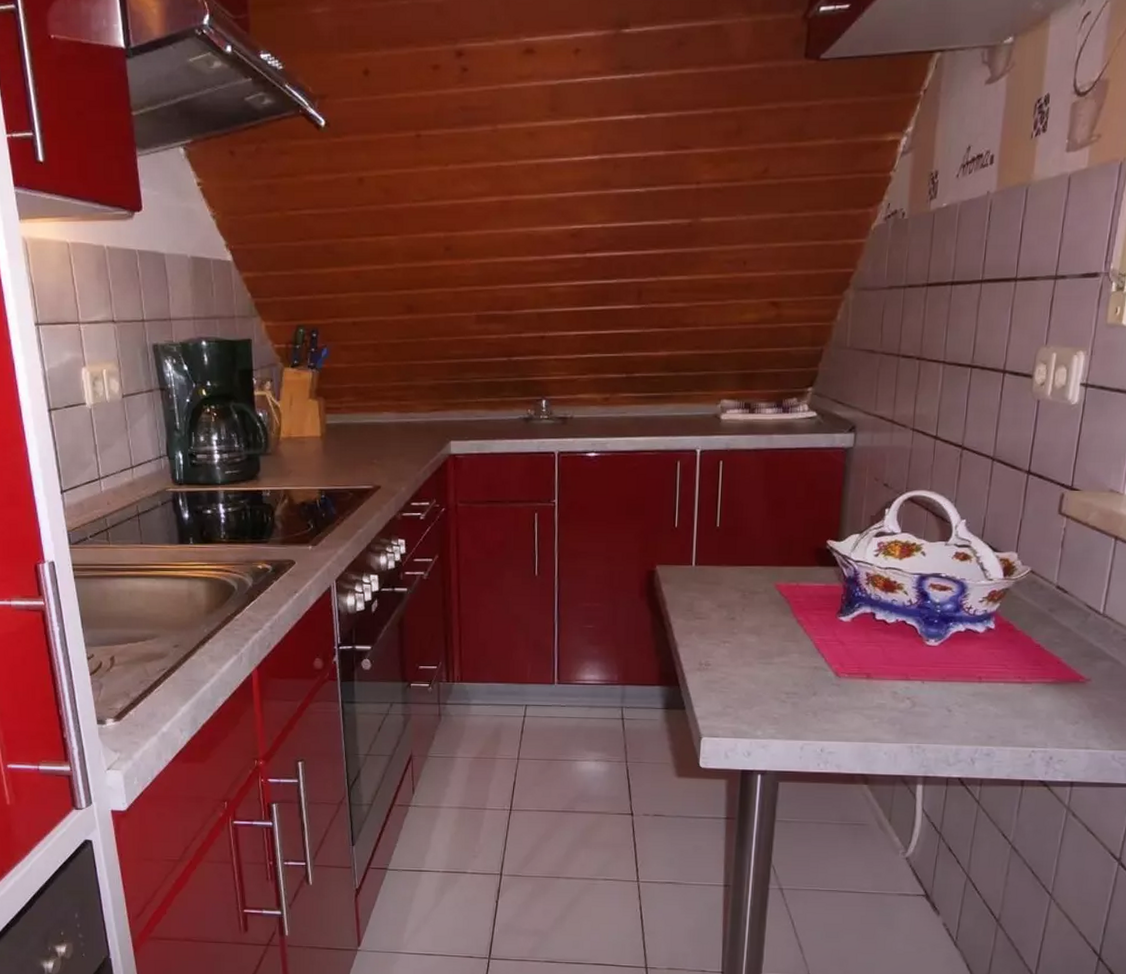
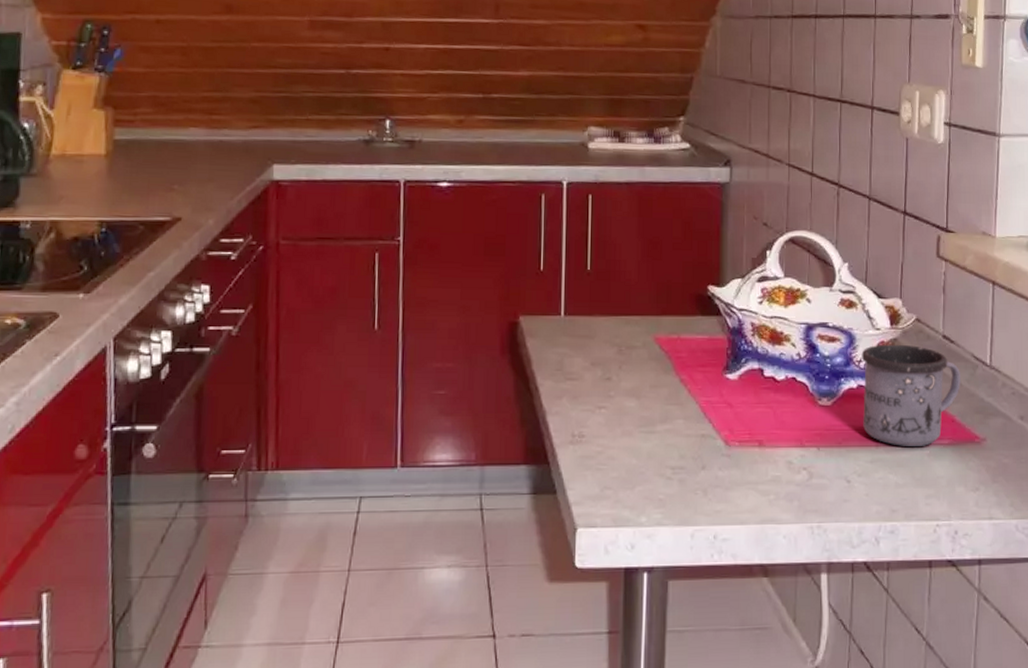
mug: none [968,593,1072,684] -> present [861,344,961,446]

